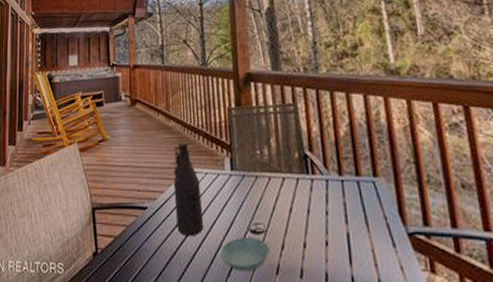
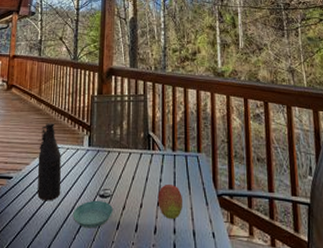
fruit: none [325,217,361,265] -> present [157,183,183,220]

